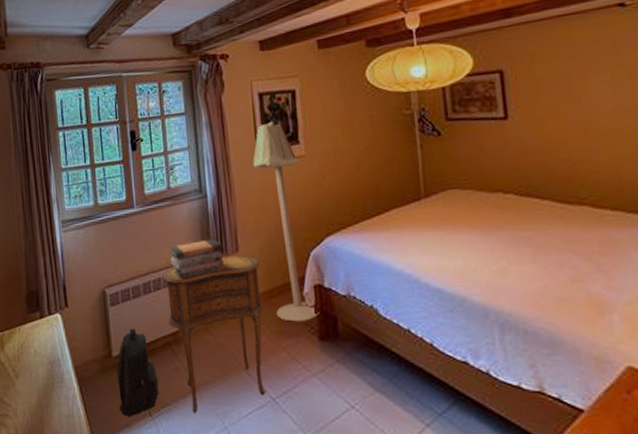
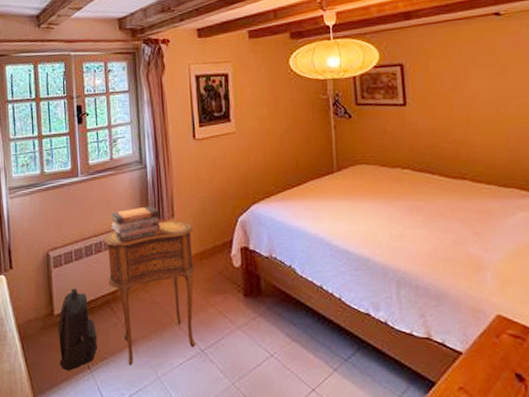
floor lamp: present [252,120,319,322] -> none [189,100,245,281]

